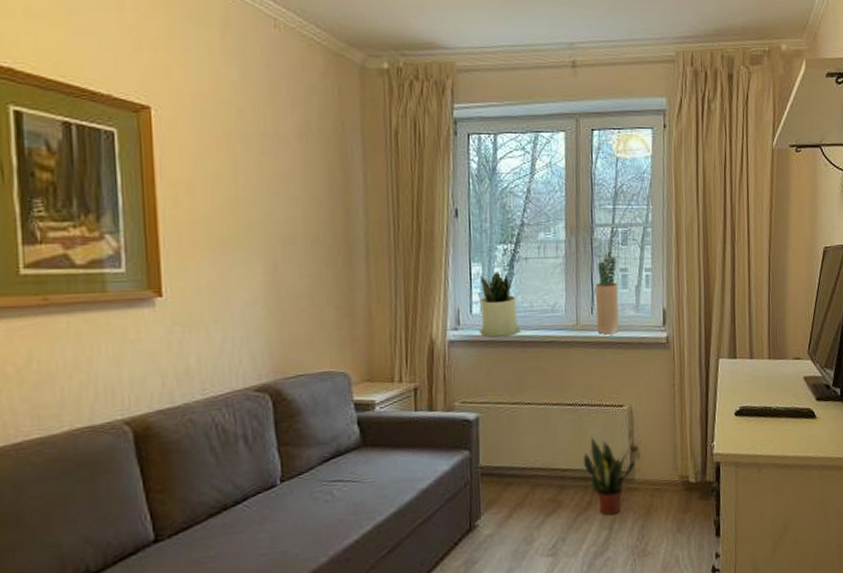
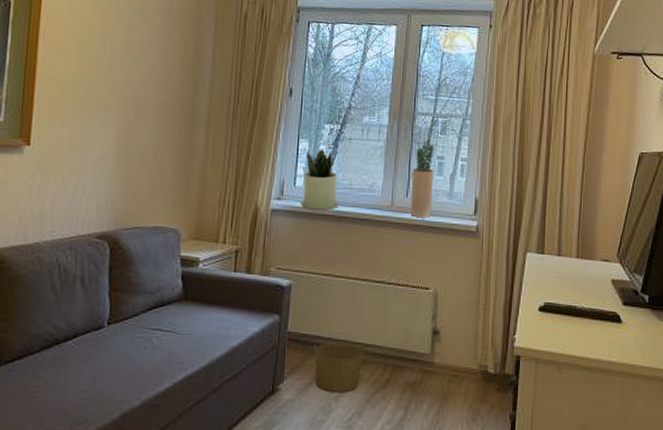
basket: none [509,471,562,523] -> present [313,342,365,393]
potted plant: present [583,437,636,516] -> none [385,315,437,396]

